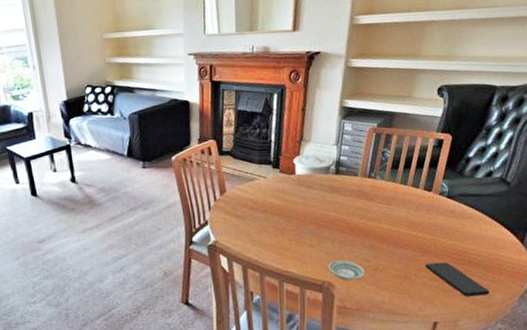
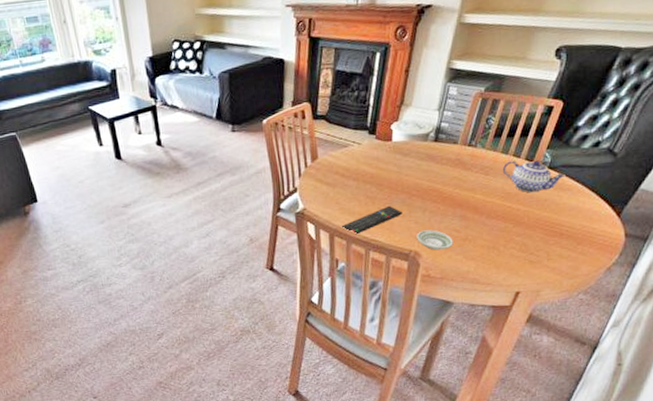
remote control: none [254,236,312,267] -> present [342,205,403,235]
teapot: none [404,190,465,222] -> present [503,160,565,193]
smartphone: present [425,262,489,297] -> none [515,233,576,269]

